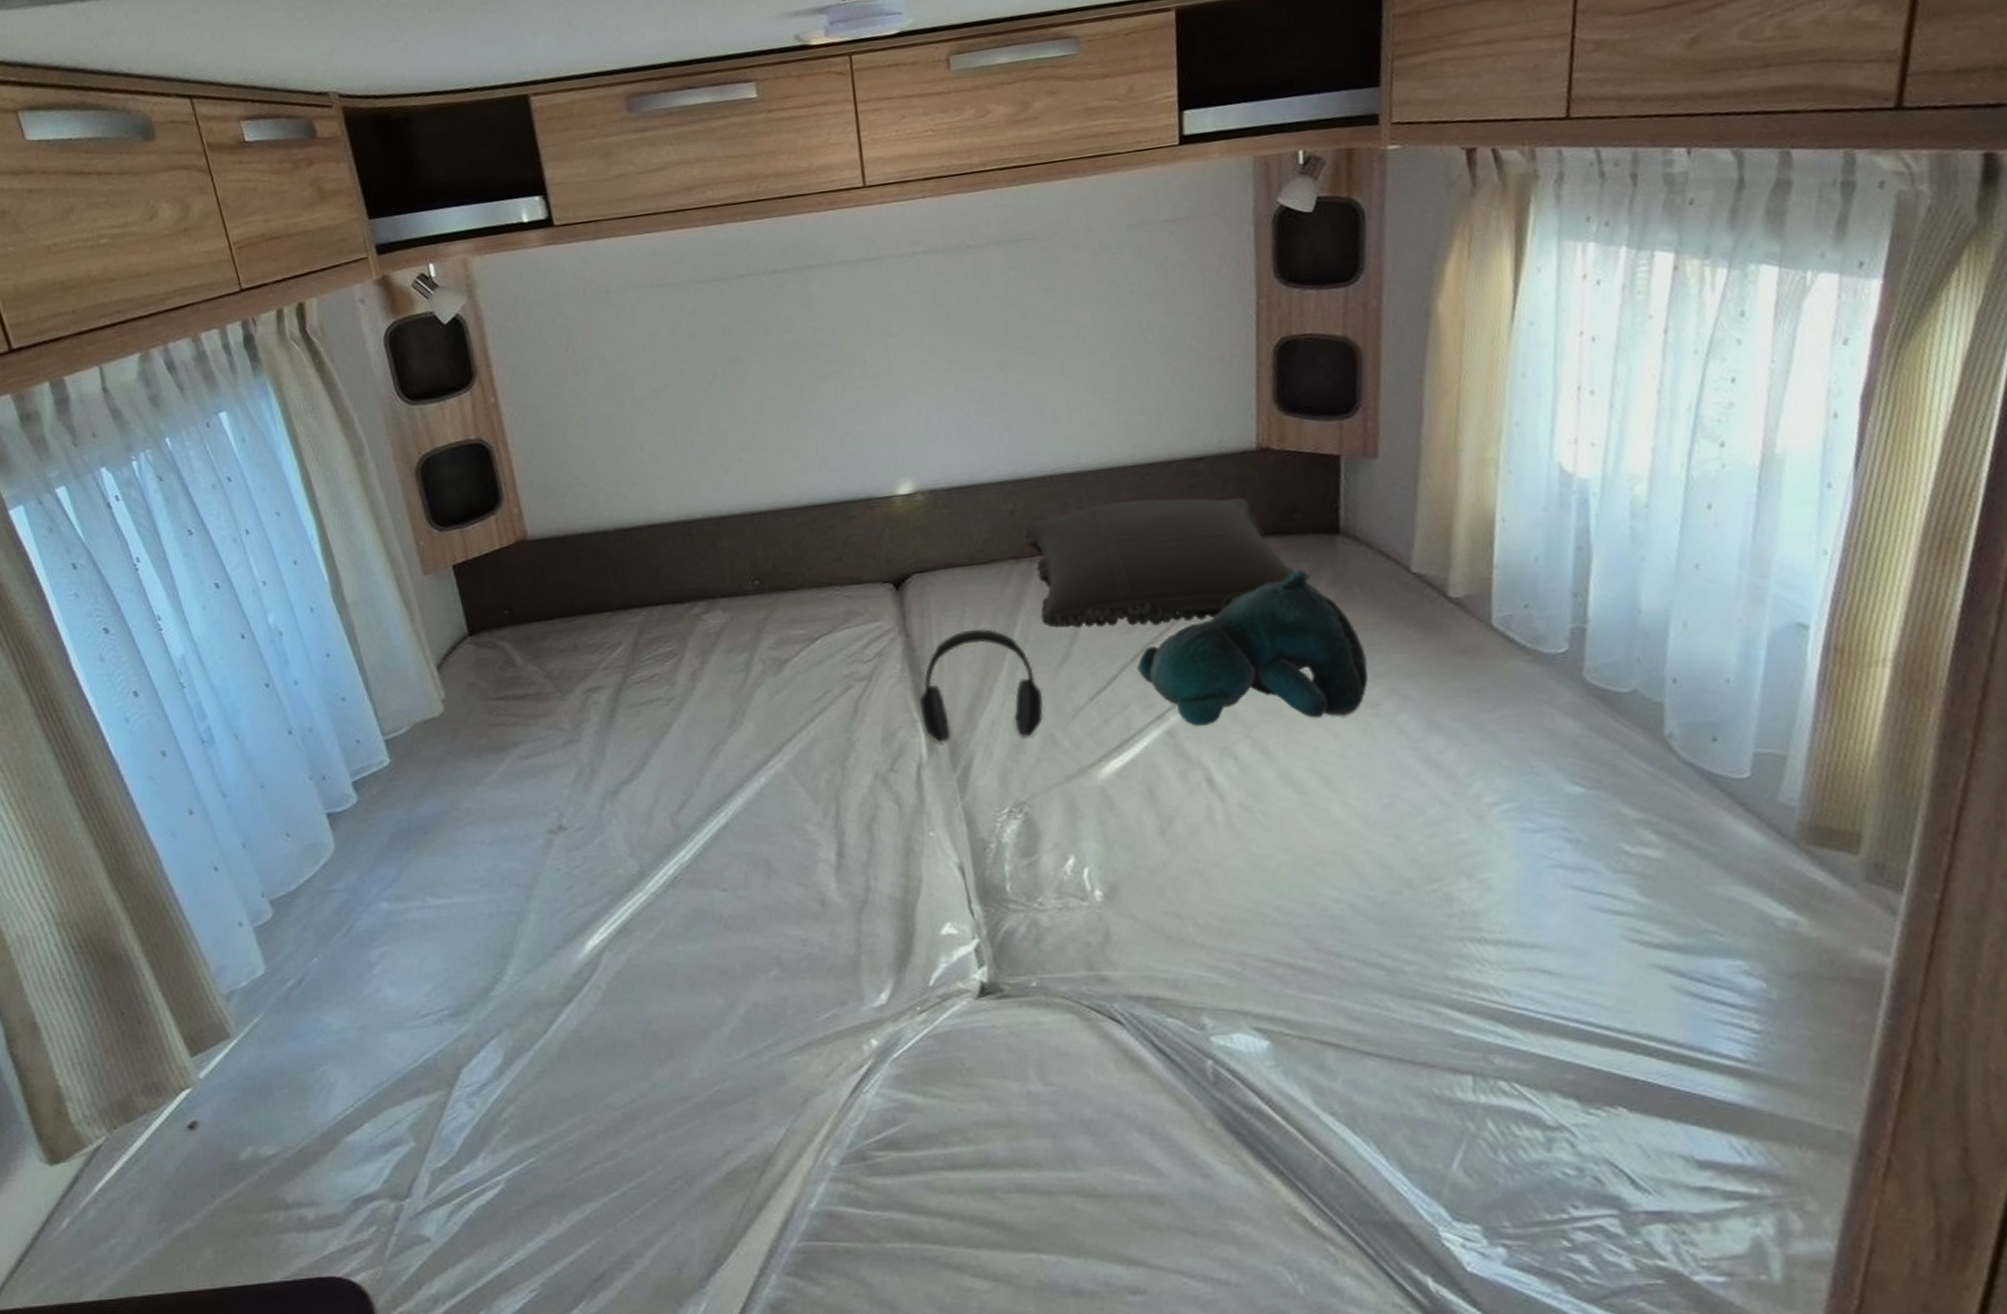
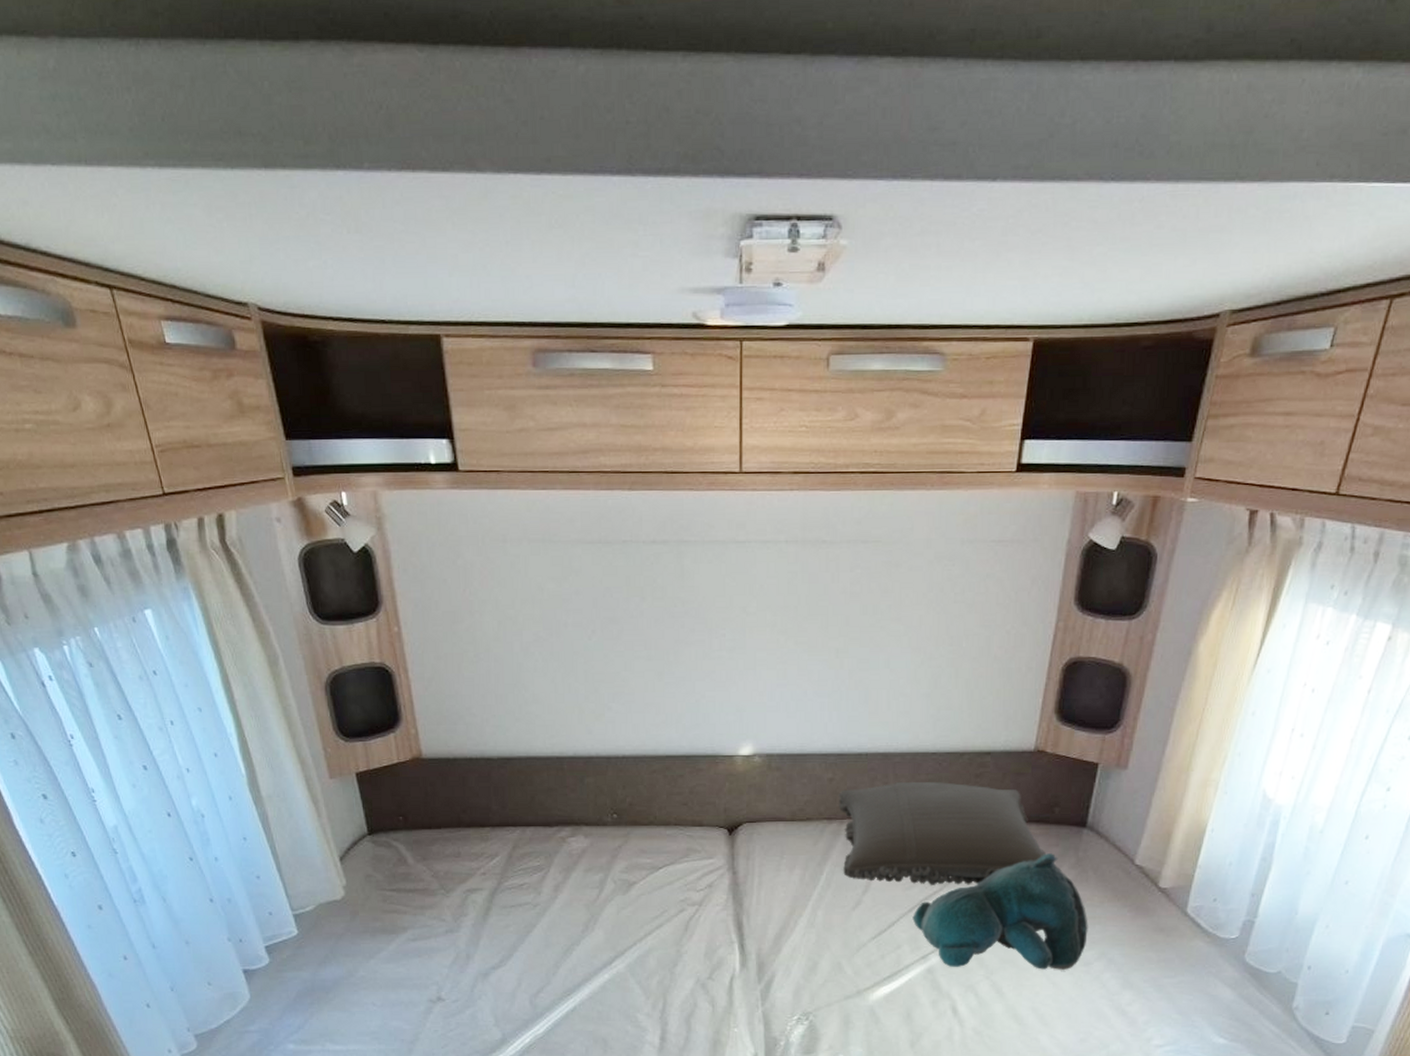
headphones: present [920,628,1044,741] -> none [739,873,836,962]

